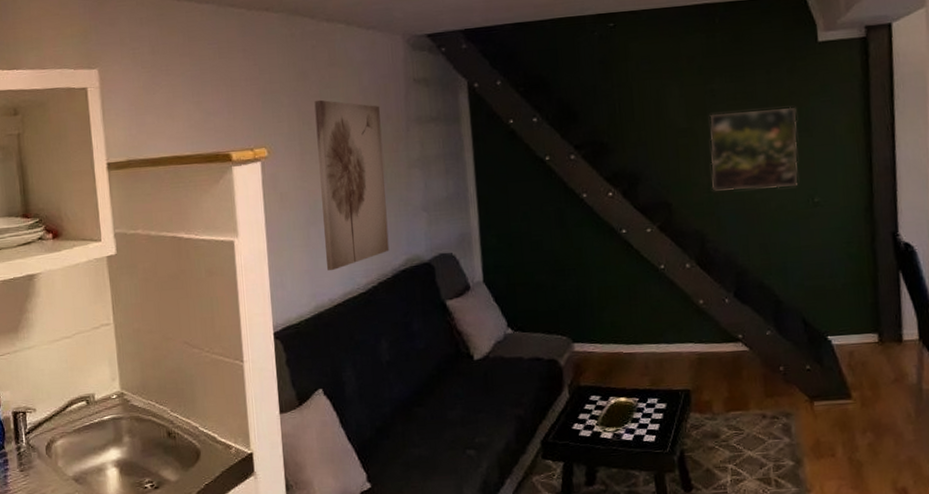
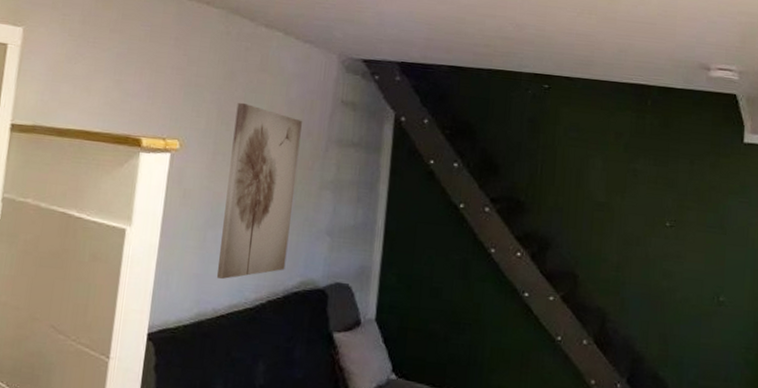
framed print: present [709,107,798,191] -> none [620,194,714,281]

